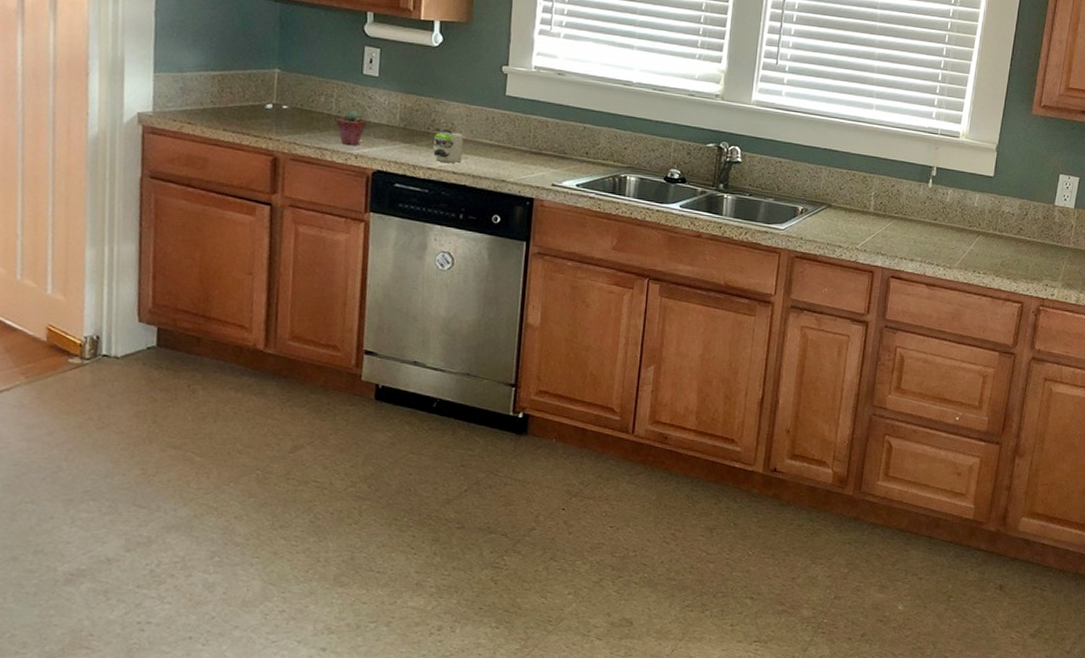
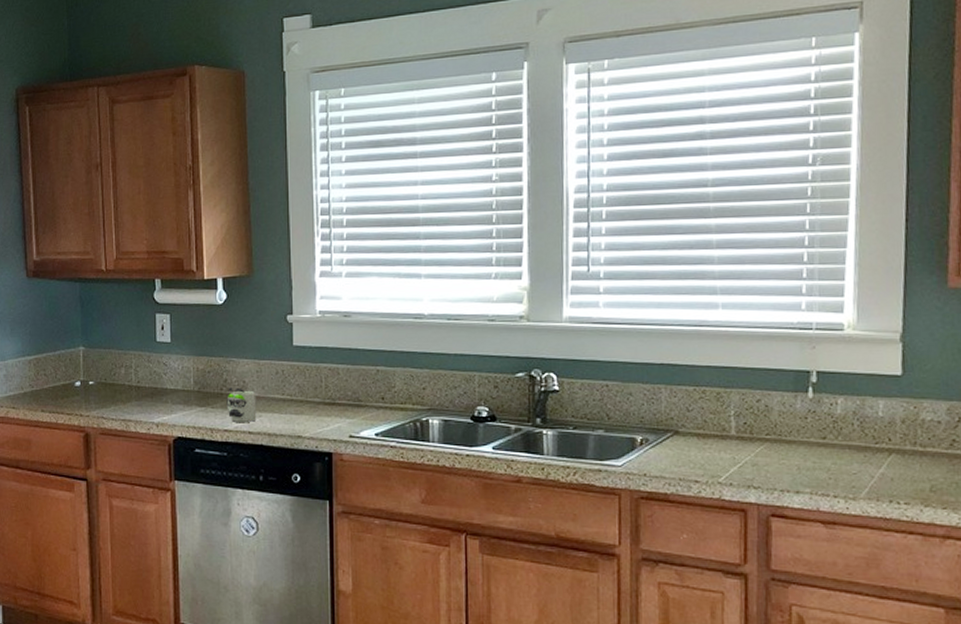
potted succulent: present [337,109,367,145] -> none [137,378,164,414]

